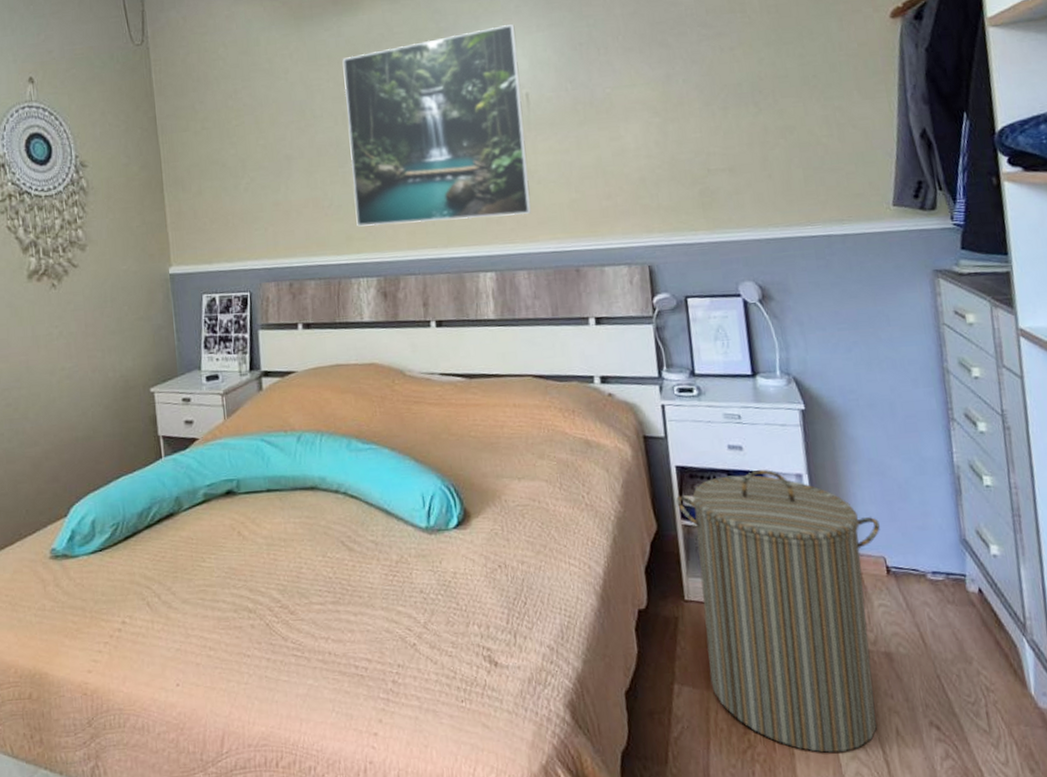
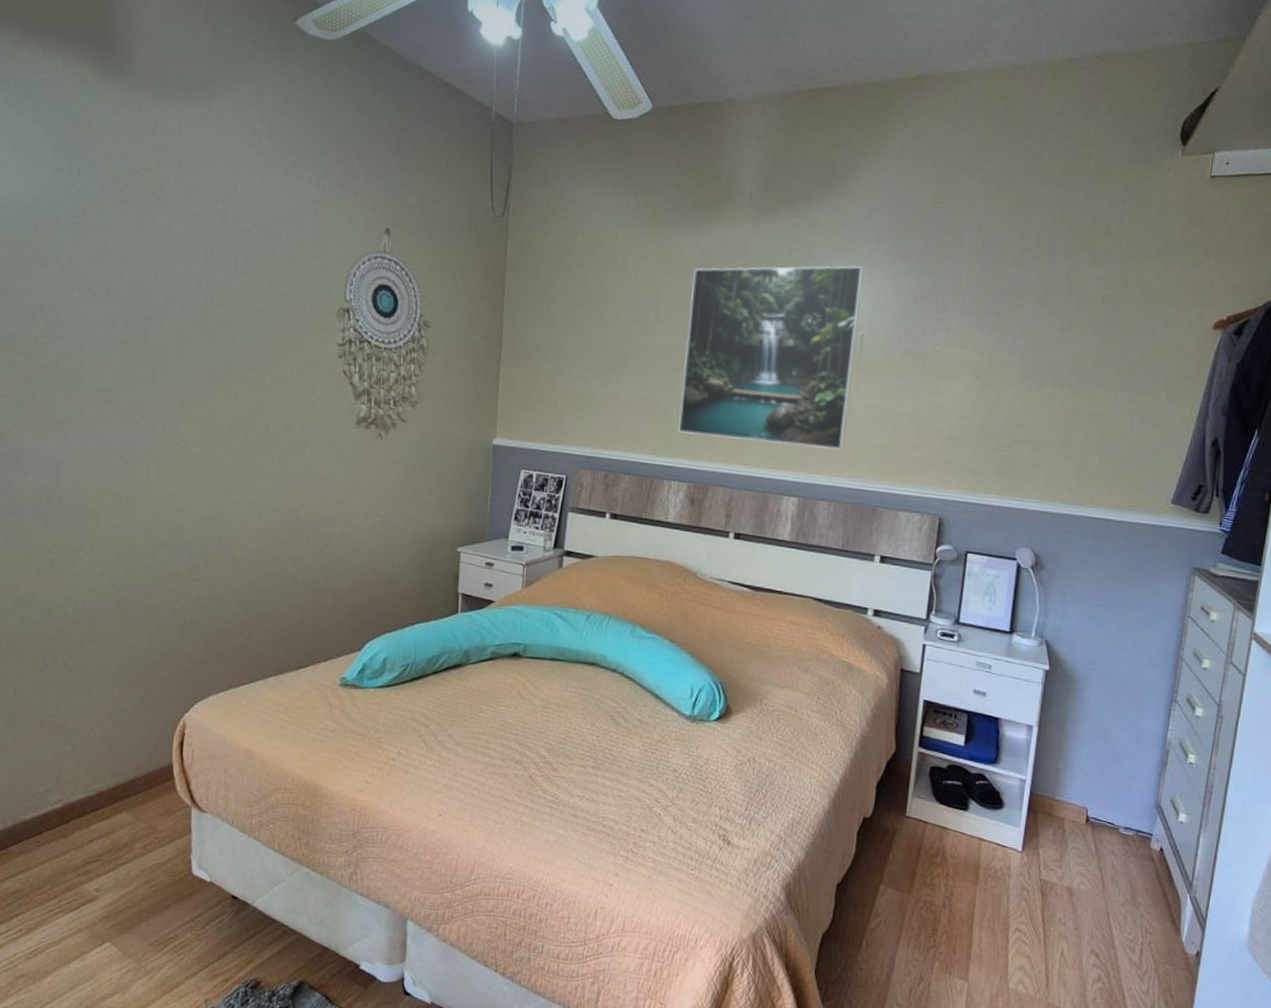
laundry hamper: present [675,469,880,753] -> none [913,715,1090,963]

